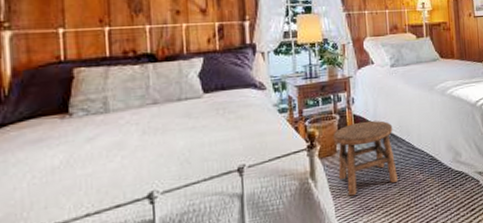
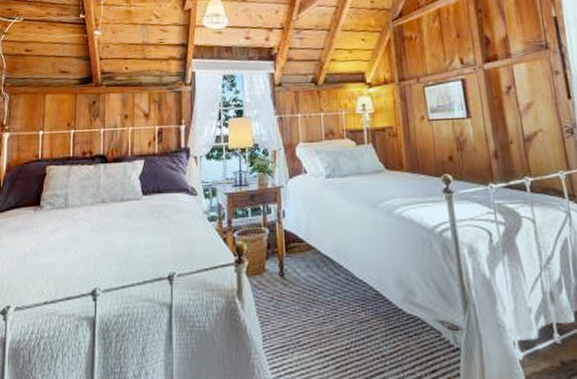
stool: present [333,120,398,196] -> none [261,238,334,326]

